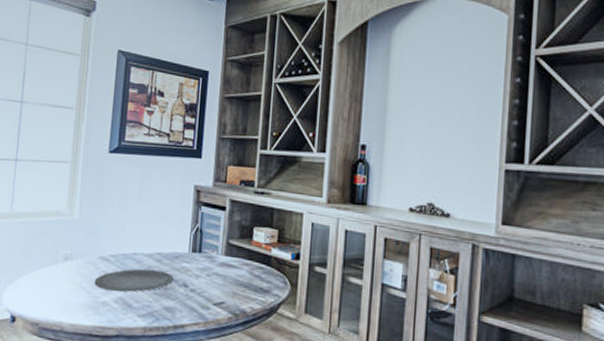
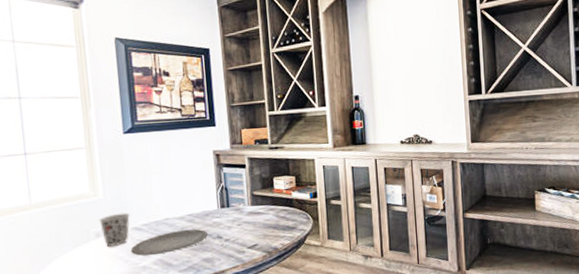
cup: none [70,238,100,274] -> present [99,212,130,246]

